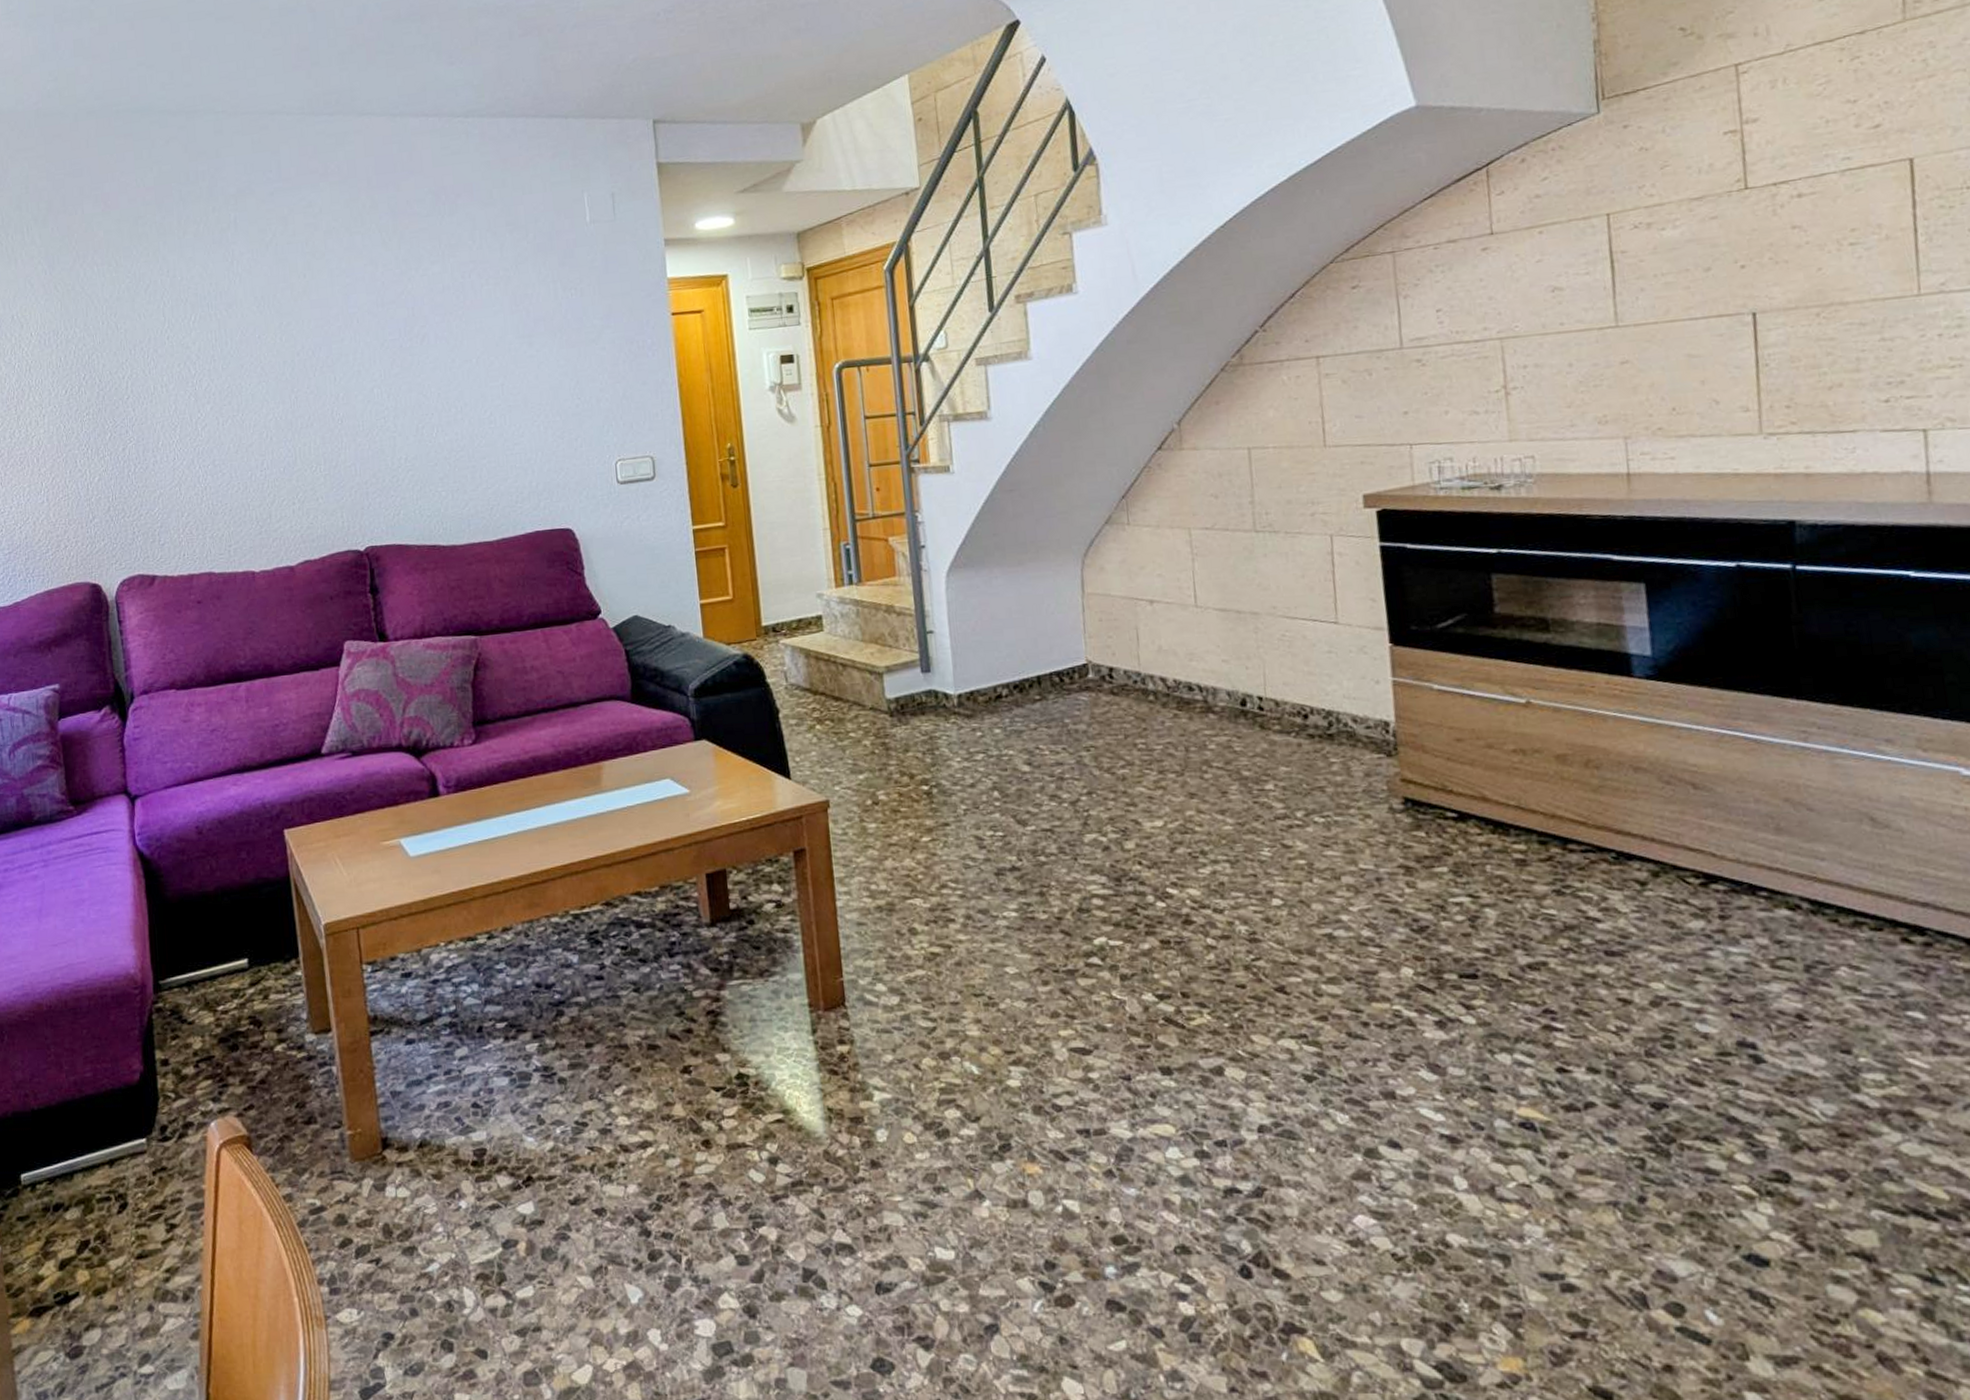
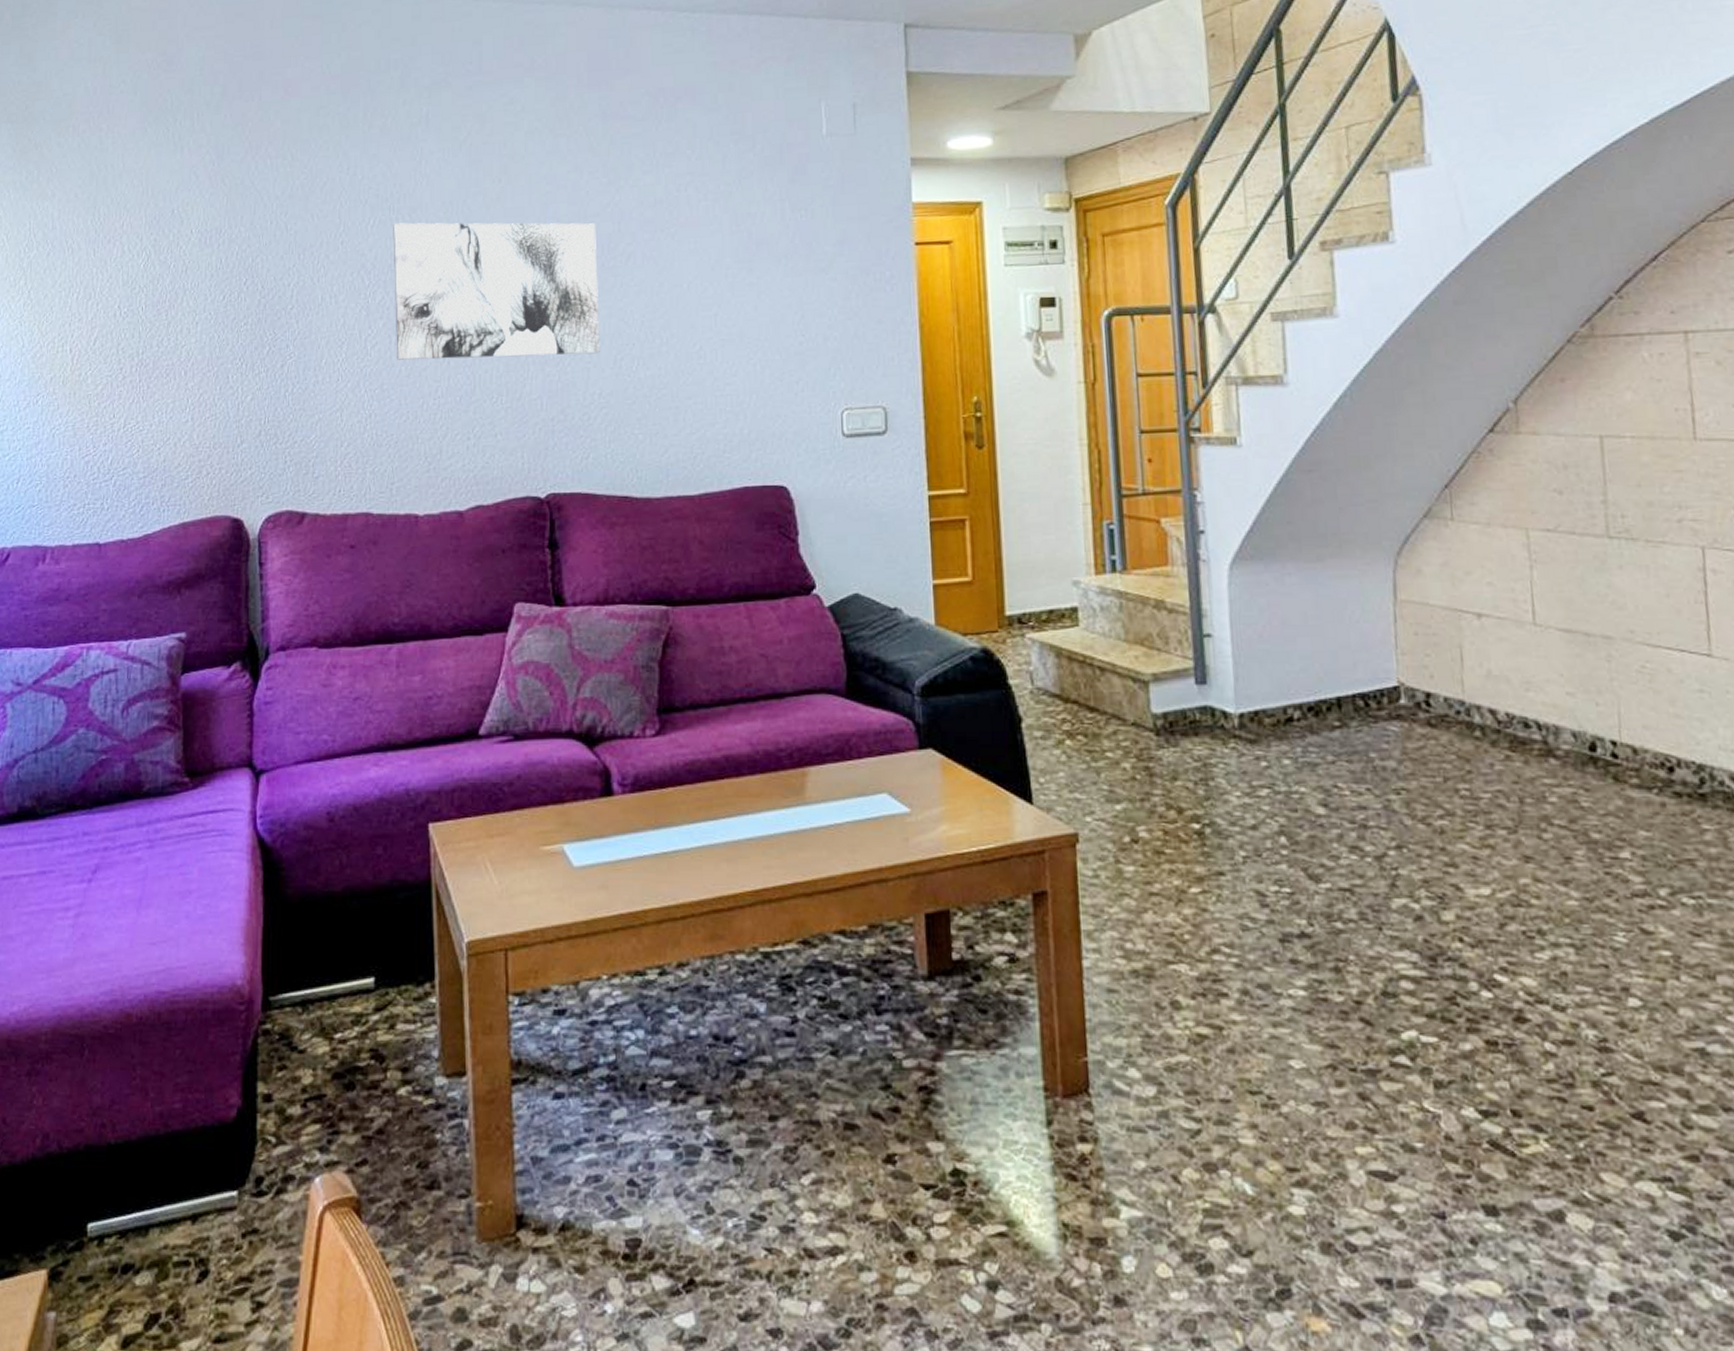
wall art: none [212,309,404,439] -> present [393,222,600,360]

